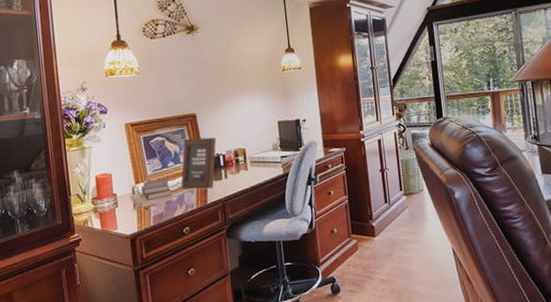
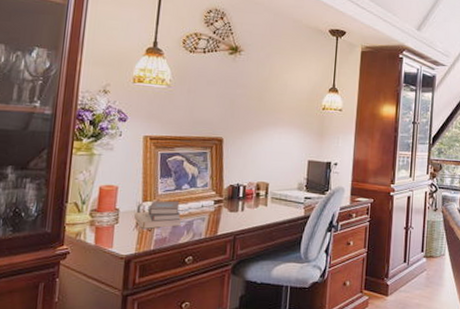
picture frame: present [181,137,217,190] -> none [192,163,240,220]

